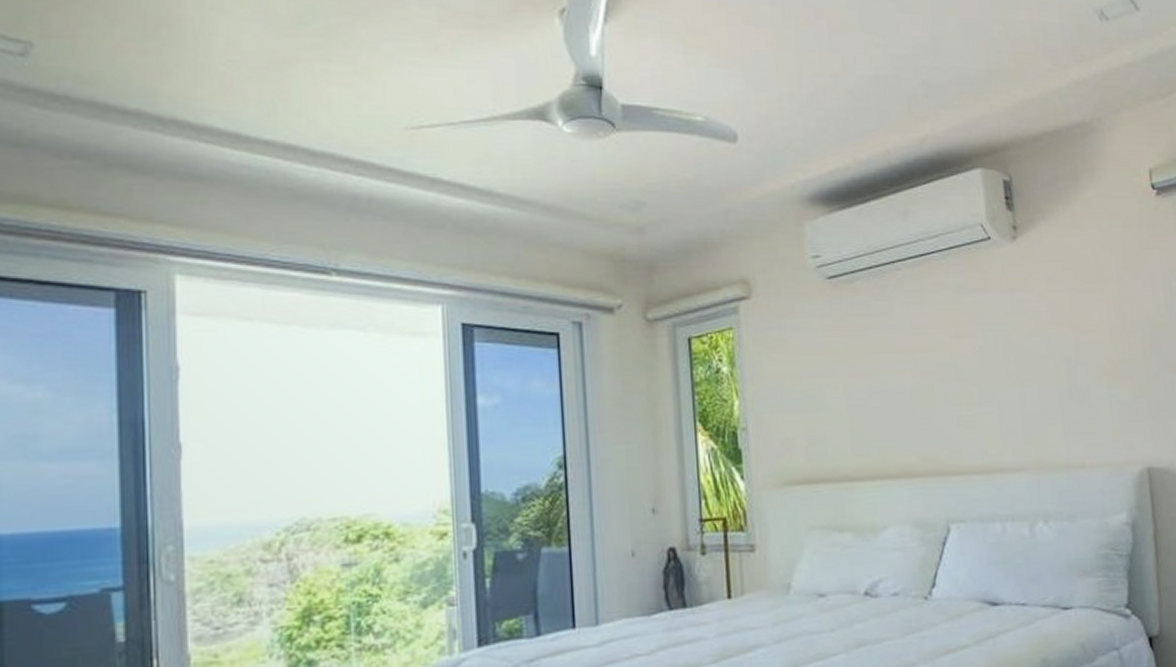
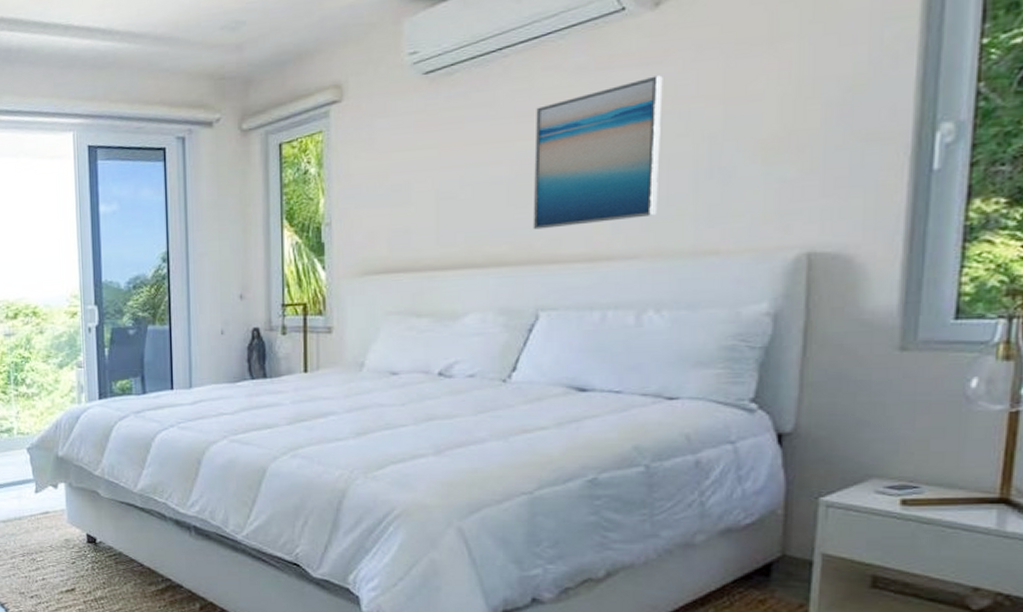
wall art: none [928,301,1035,441] -> present [533,75,663,230]

